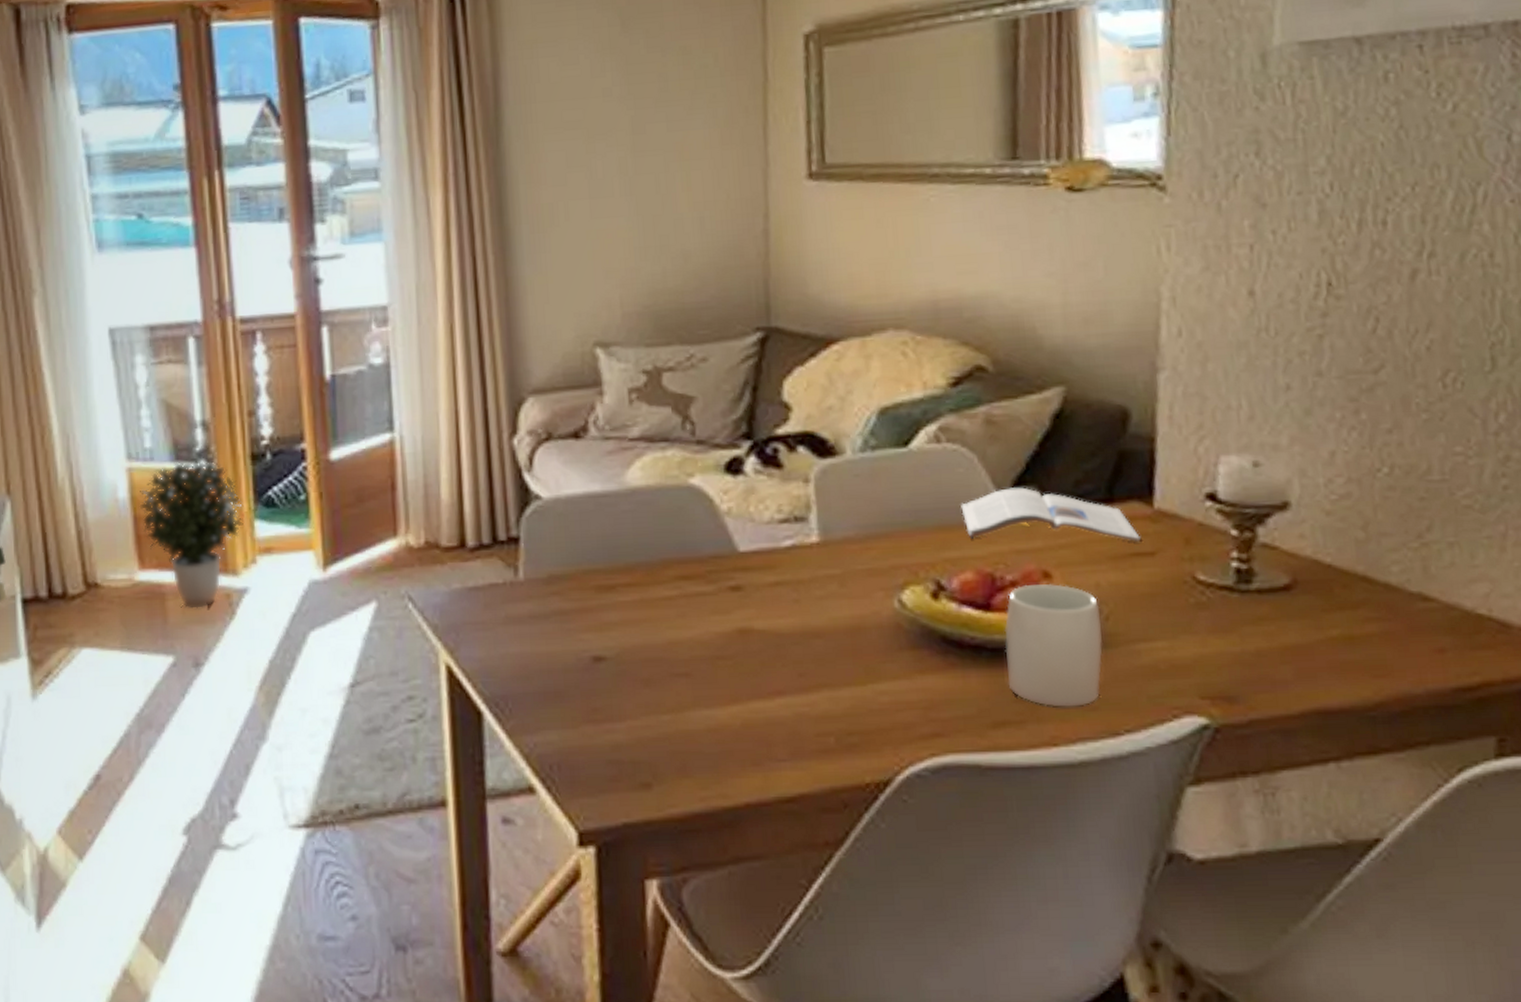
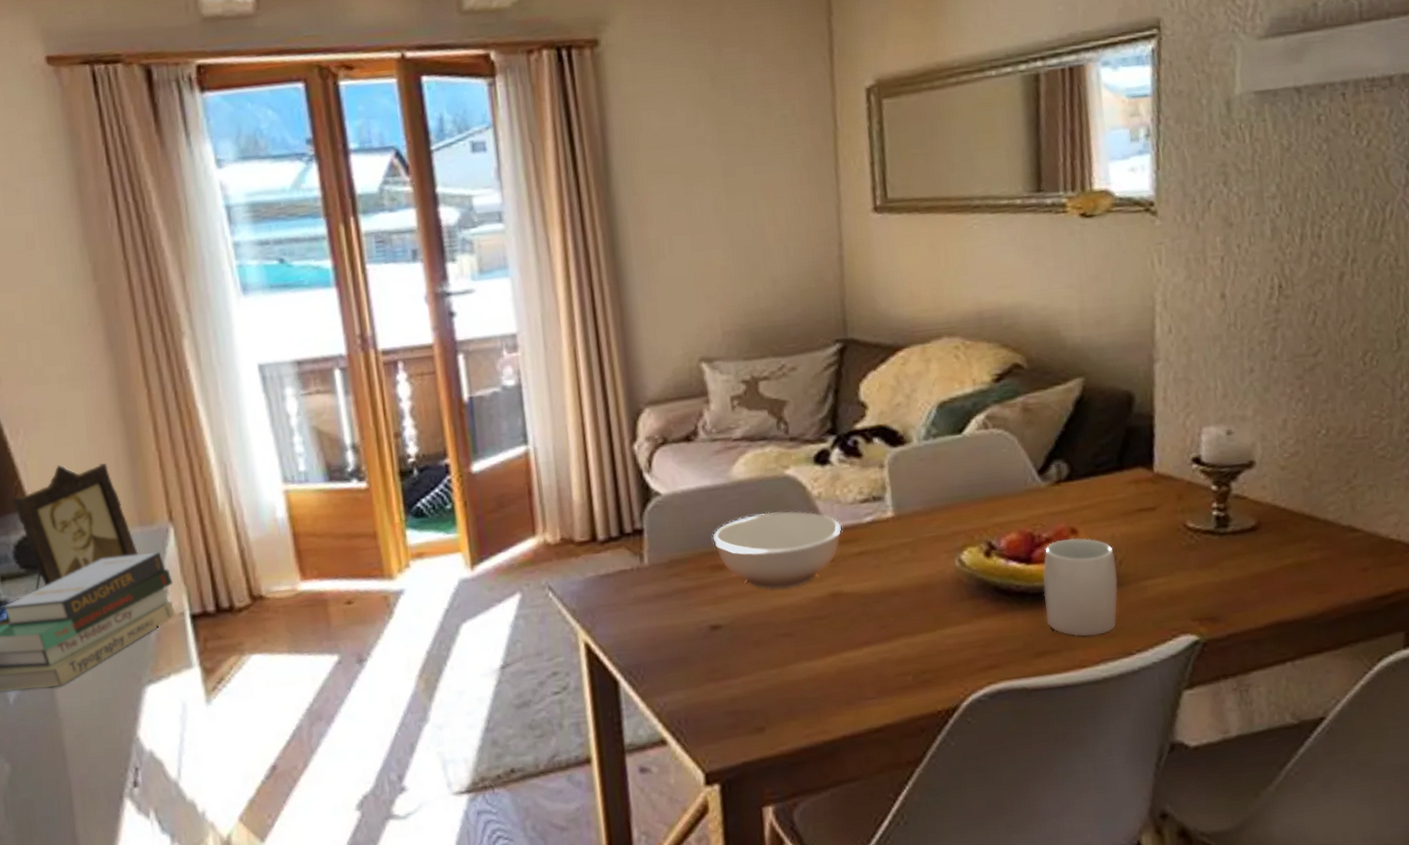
potted plant: present [139,460,244,609] -> none [297,479,396,612]
bowl: none [600,527,756,619] -> present [712,511,842,589]
magazine: present [961,487,1142,542] -> none [1005,461,1145,506]

